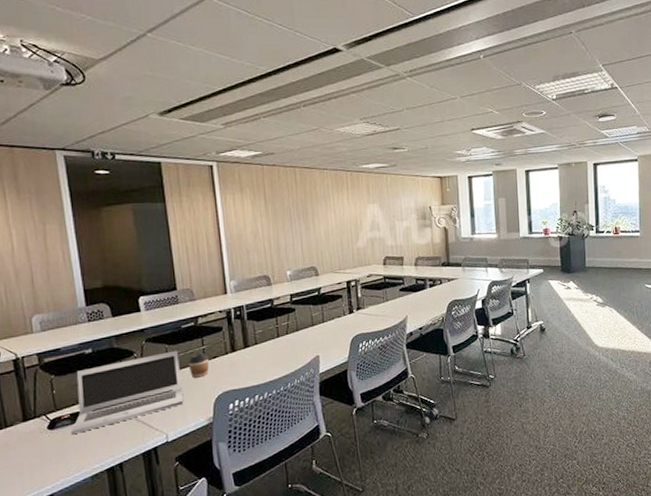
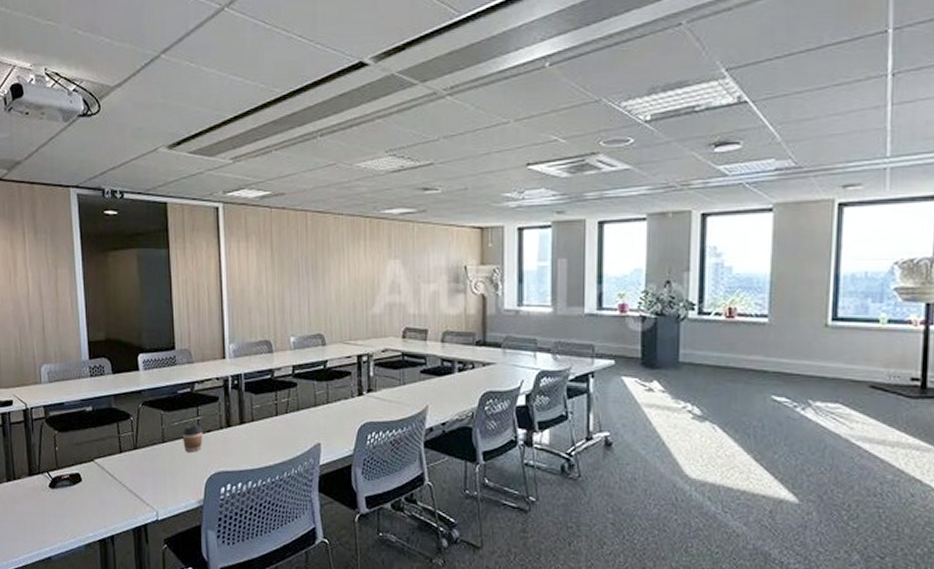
laptop: present [71,350,183,435] -> none [70,418,175,497]

